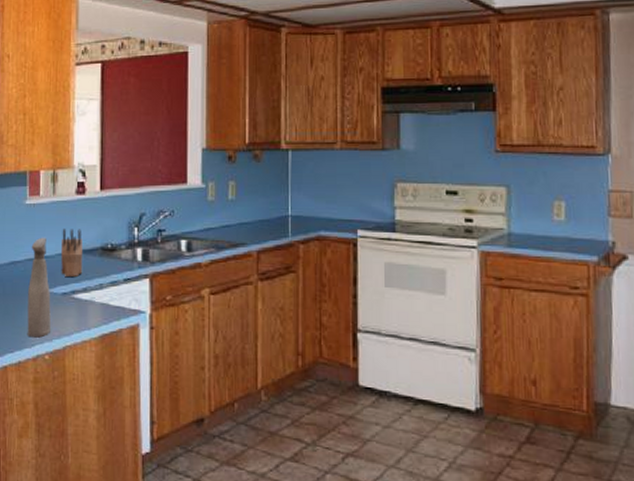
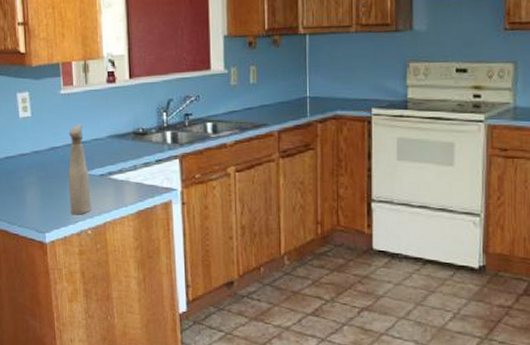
knife block: present [61,229,83,277] -> none [96,115,118,159]

